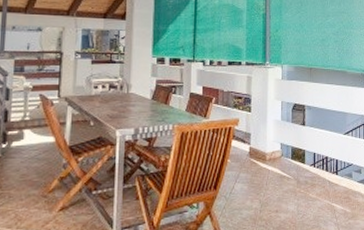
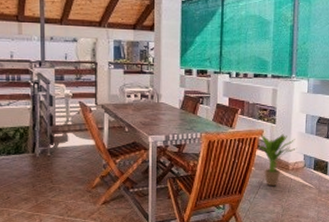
potted plant: none [234,122,274,180] -> present [258,134,297,187]

